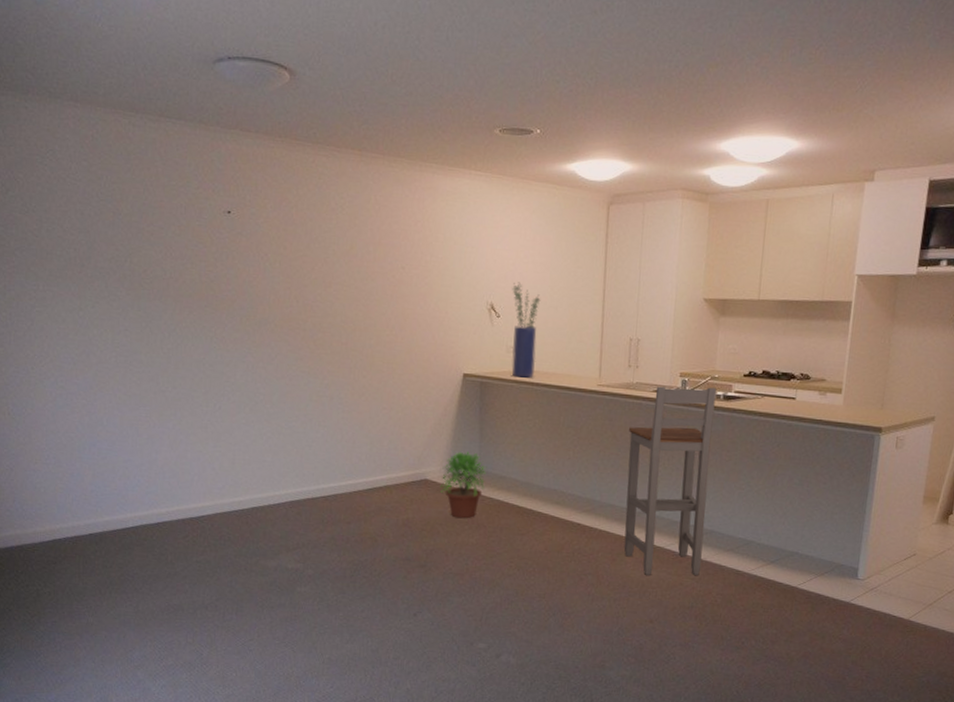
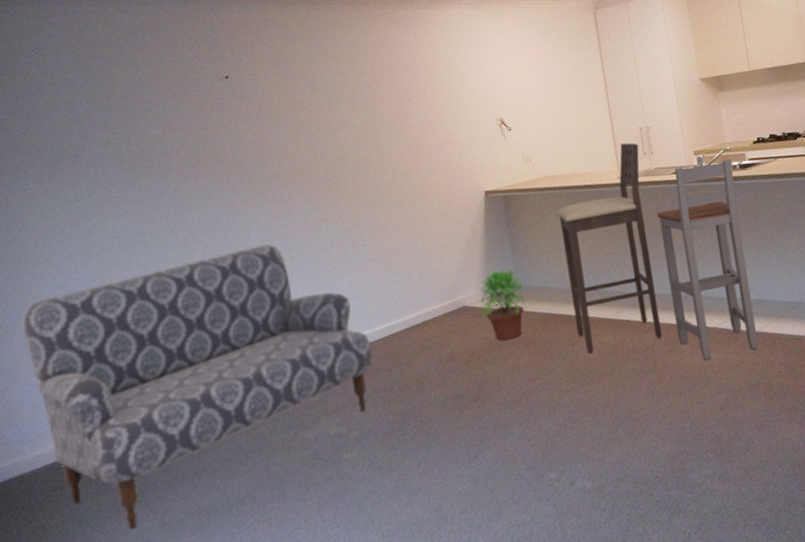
sofa: none [28,385,335,609] -> present [22,244,373,528]
vase: present [511,282,541,378] -> none [518,94,555,186]
bar stool: none [528,351,625,546] -> present [556,142,663,353]

